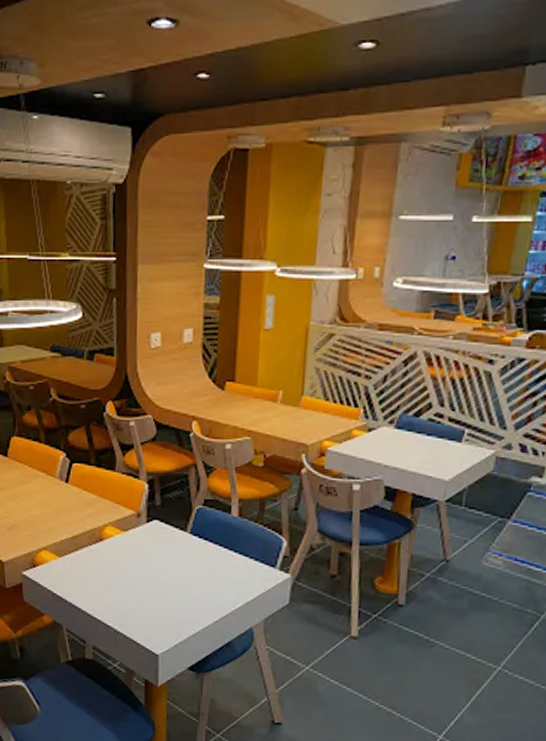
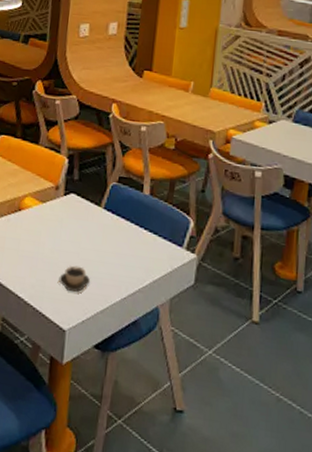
cup: none [148,592,181,619] -> present [59,265,91,293]

